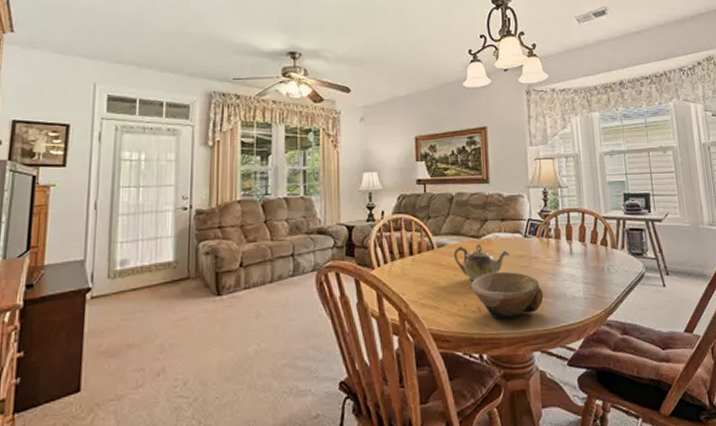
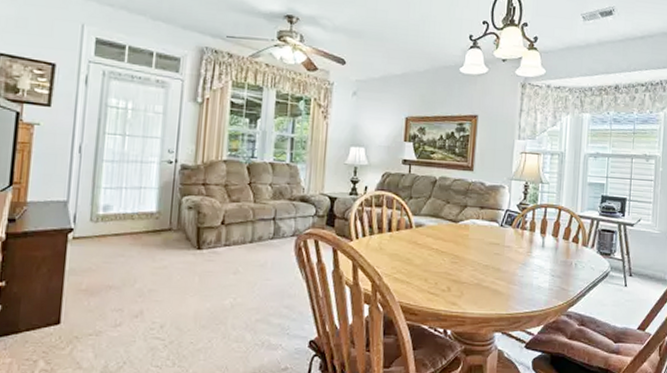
teapot: present [453,244,510,282] -> none [430,228,484,263]
bowl: present [471,272,544,319] -> none [444,256,512,301]

